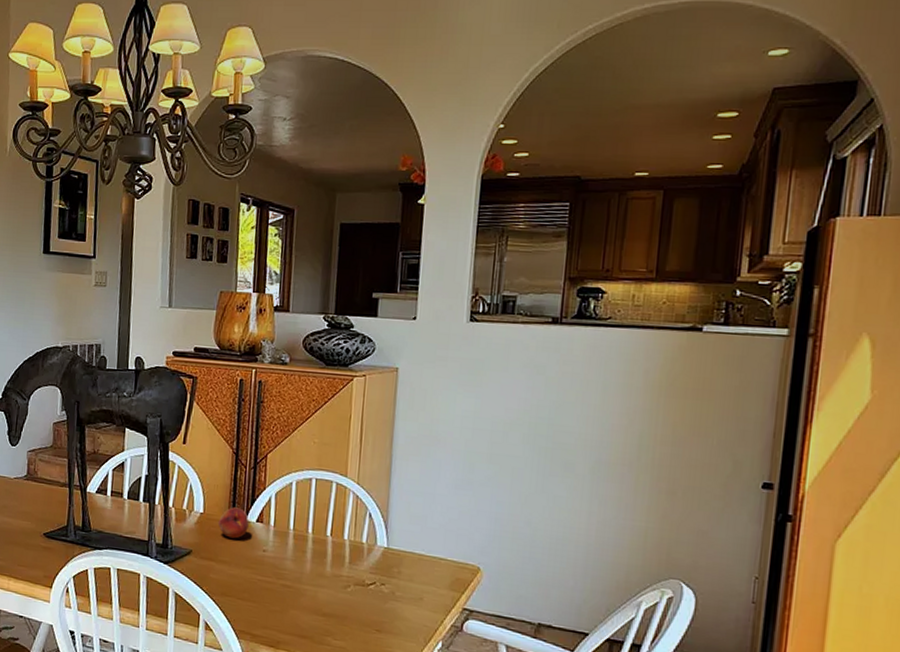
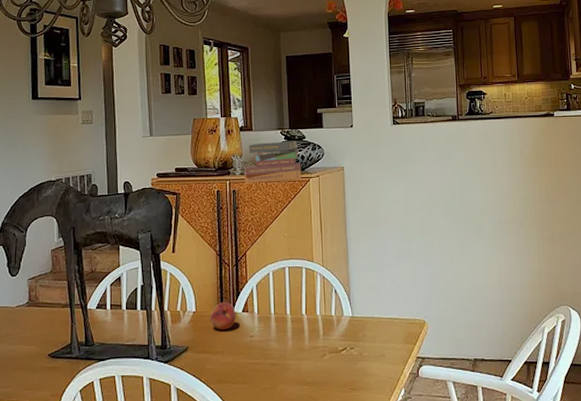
books: none [273,328,345,377] -> present [243,141,302,184]

